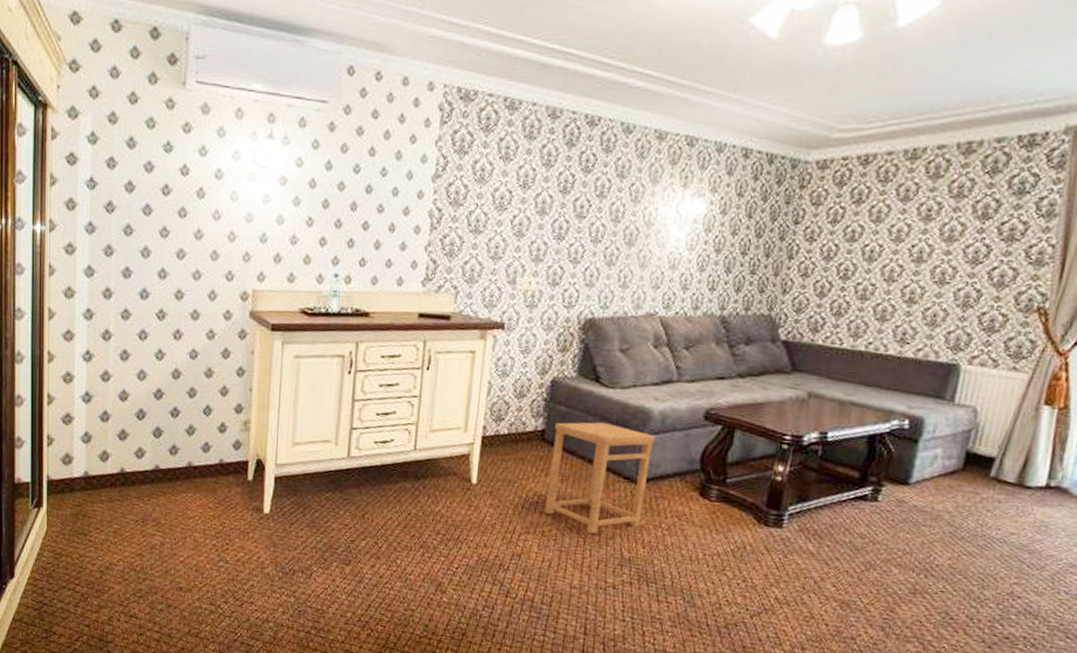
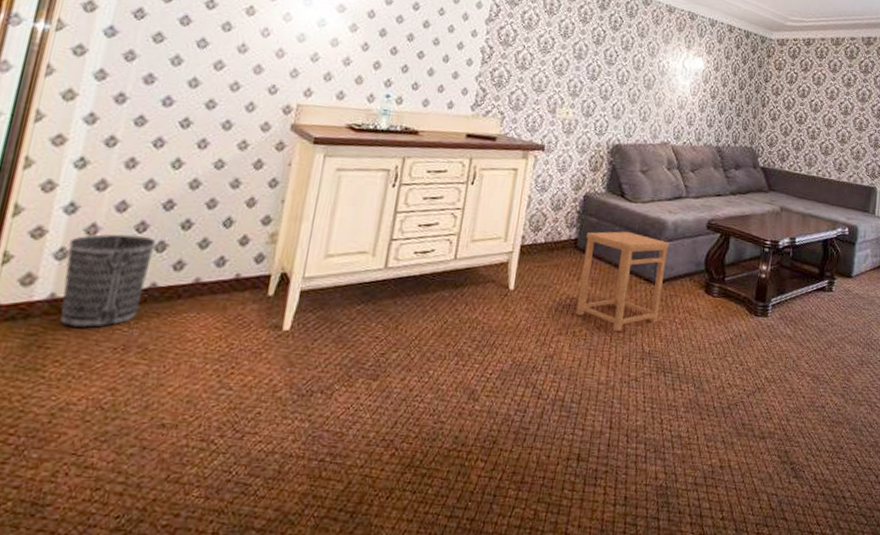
wastebasket: none [90,420,153,502] -> present [59,234,155,328]

